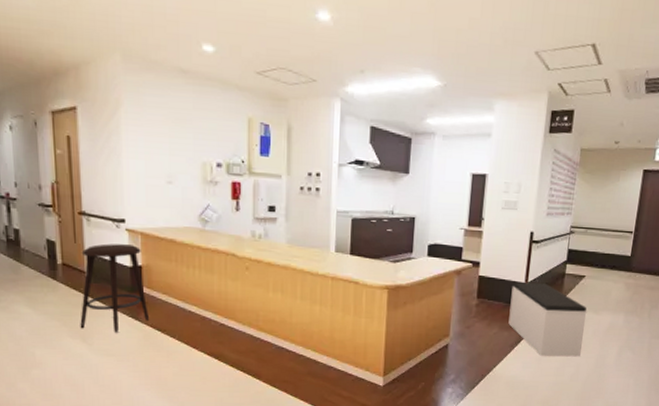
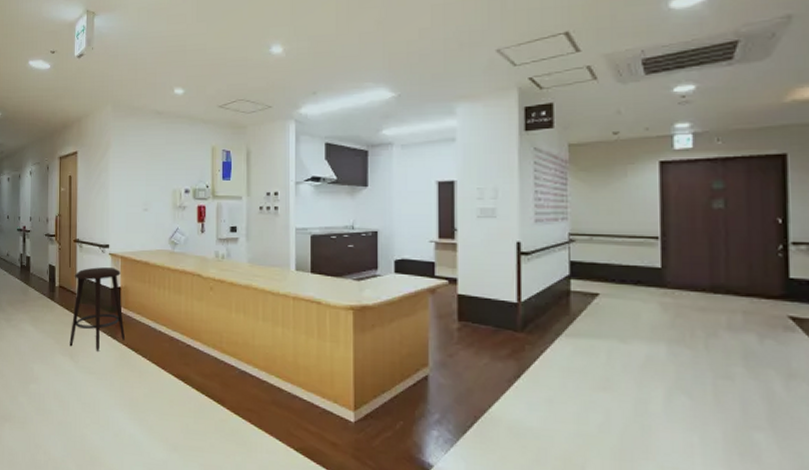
bench: present [508,282,587,357] -> none [501,302,610,400]

